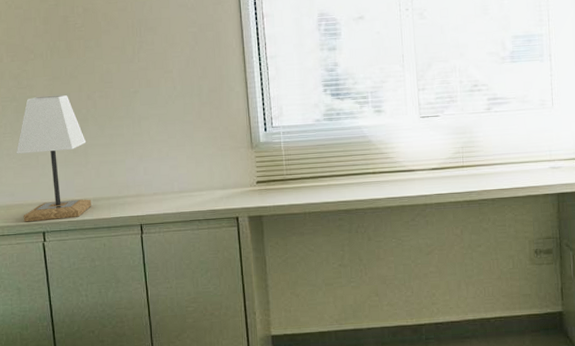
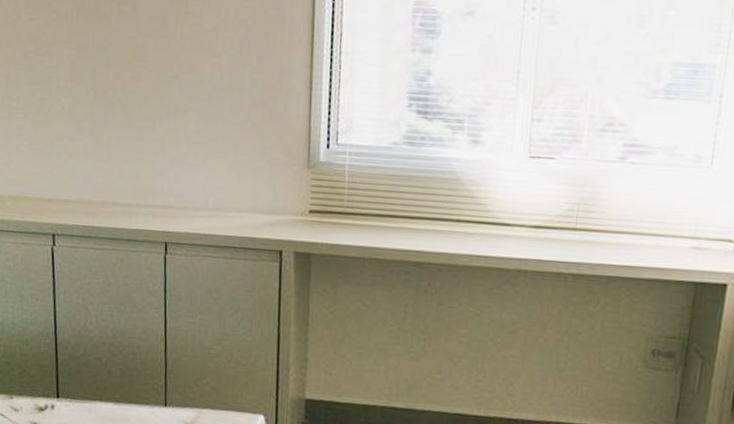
lamp: present [16,95,92,222] -> none [28,68,111,222]

